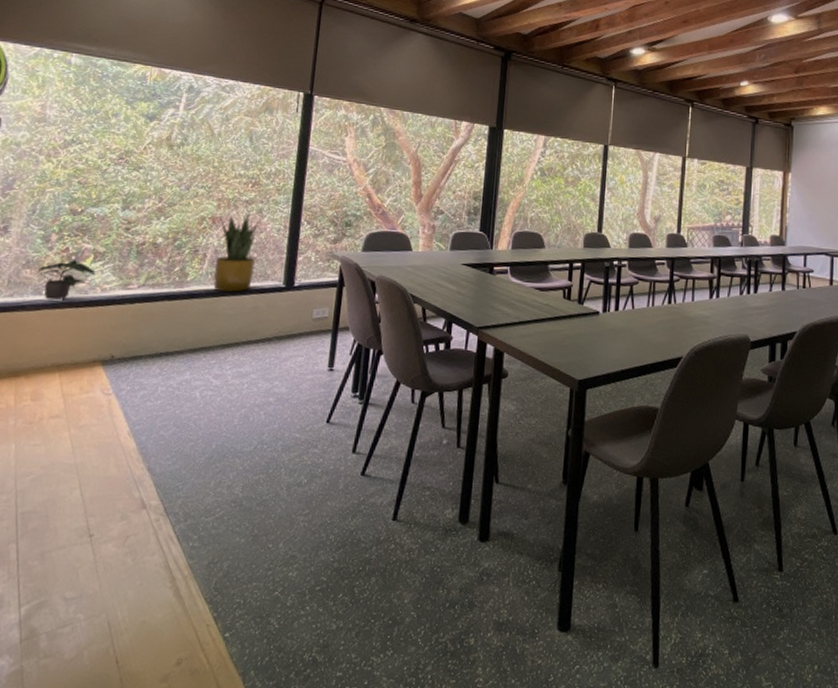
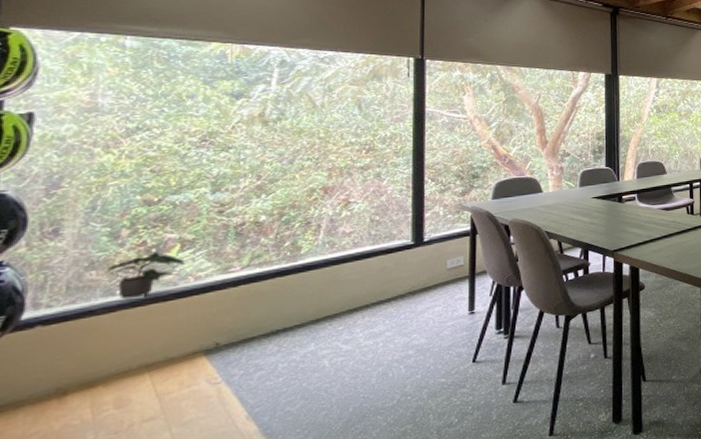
planter: present [213,214,262,292] -> none [331,180,381,259]

